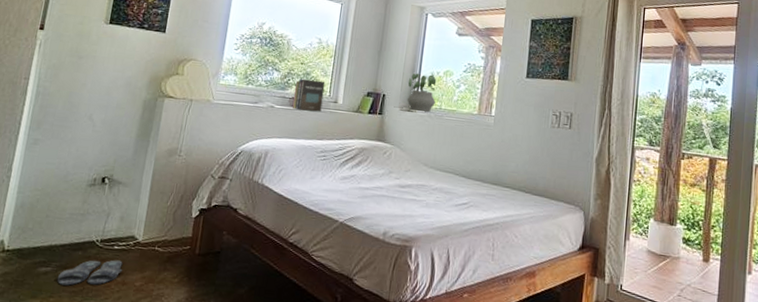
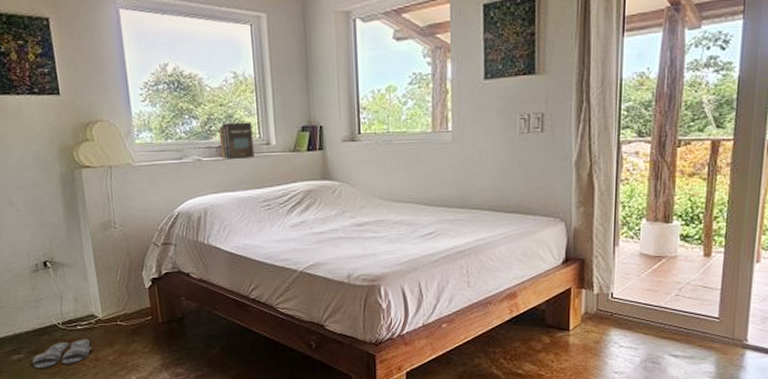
potted plant: present [407,73,437,113] -> none [345,92,381,140]

